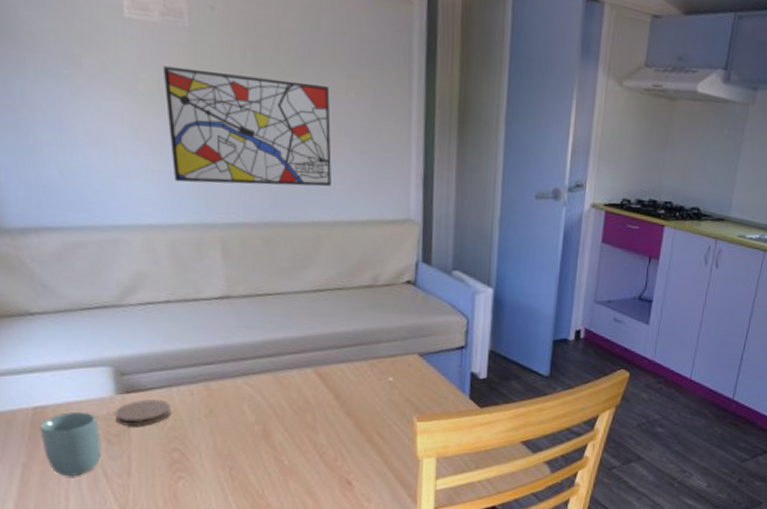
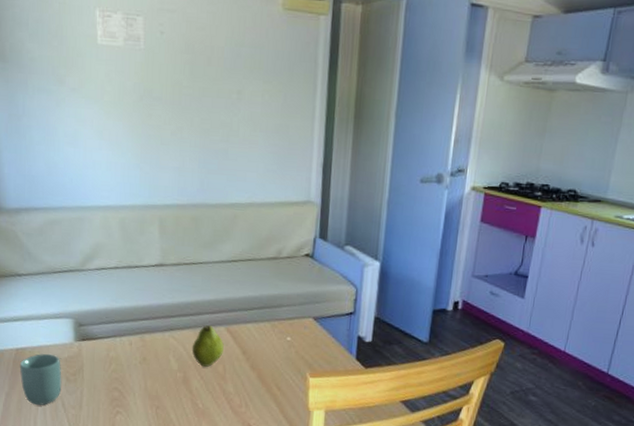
coaster: present [114,399,171,426] -> none [73,346,114,368]
wall art: present [162,65,332,187] -> none [123,80,249,174]
fruit: none [271,368,312,418] -> present [191,325,224,367]

